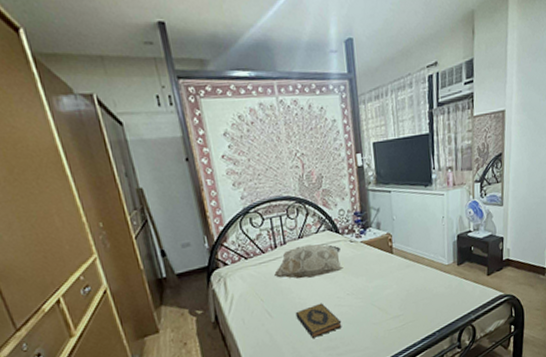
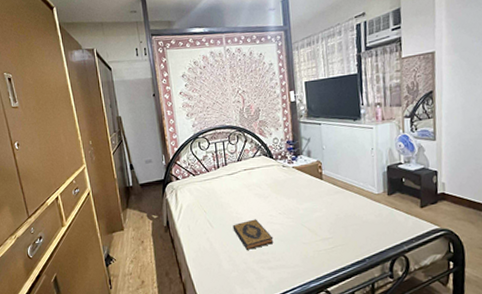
decorative pillow: present [274,244,342,279] -> none [216,166,275,196]

